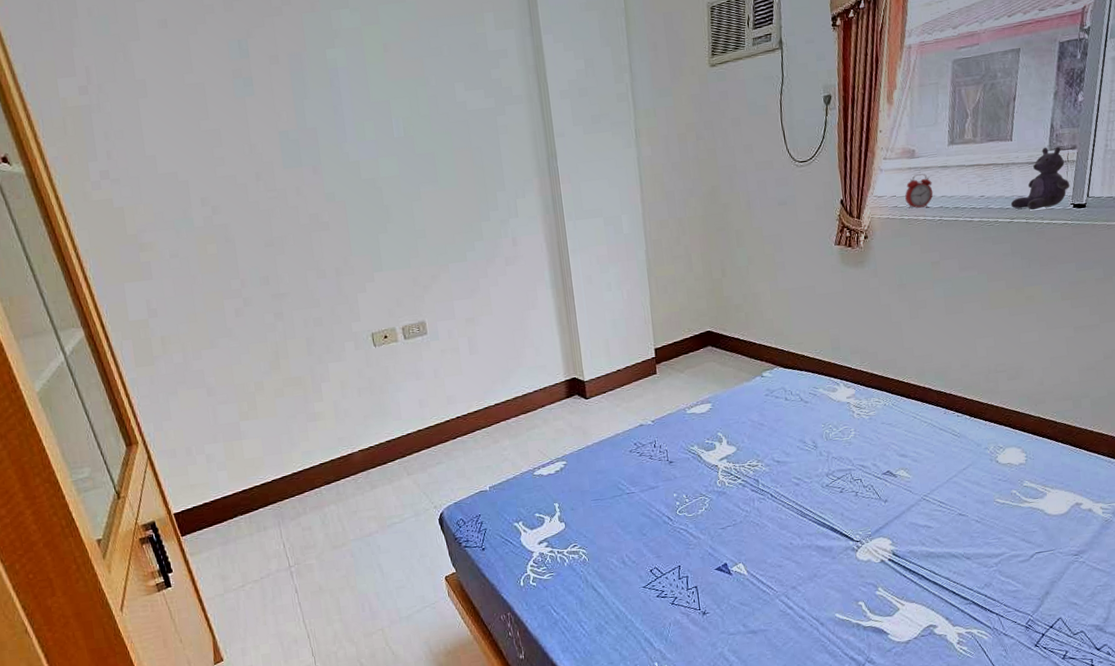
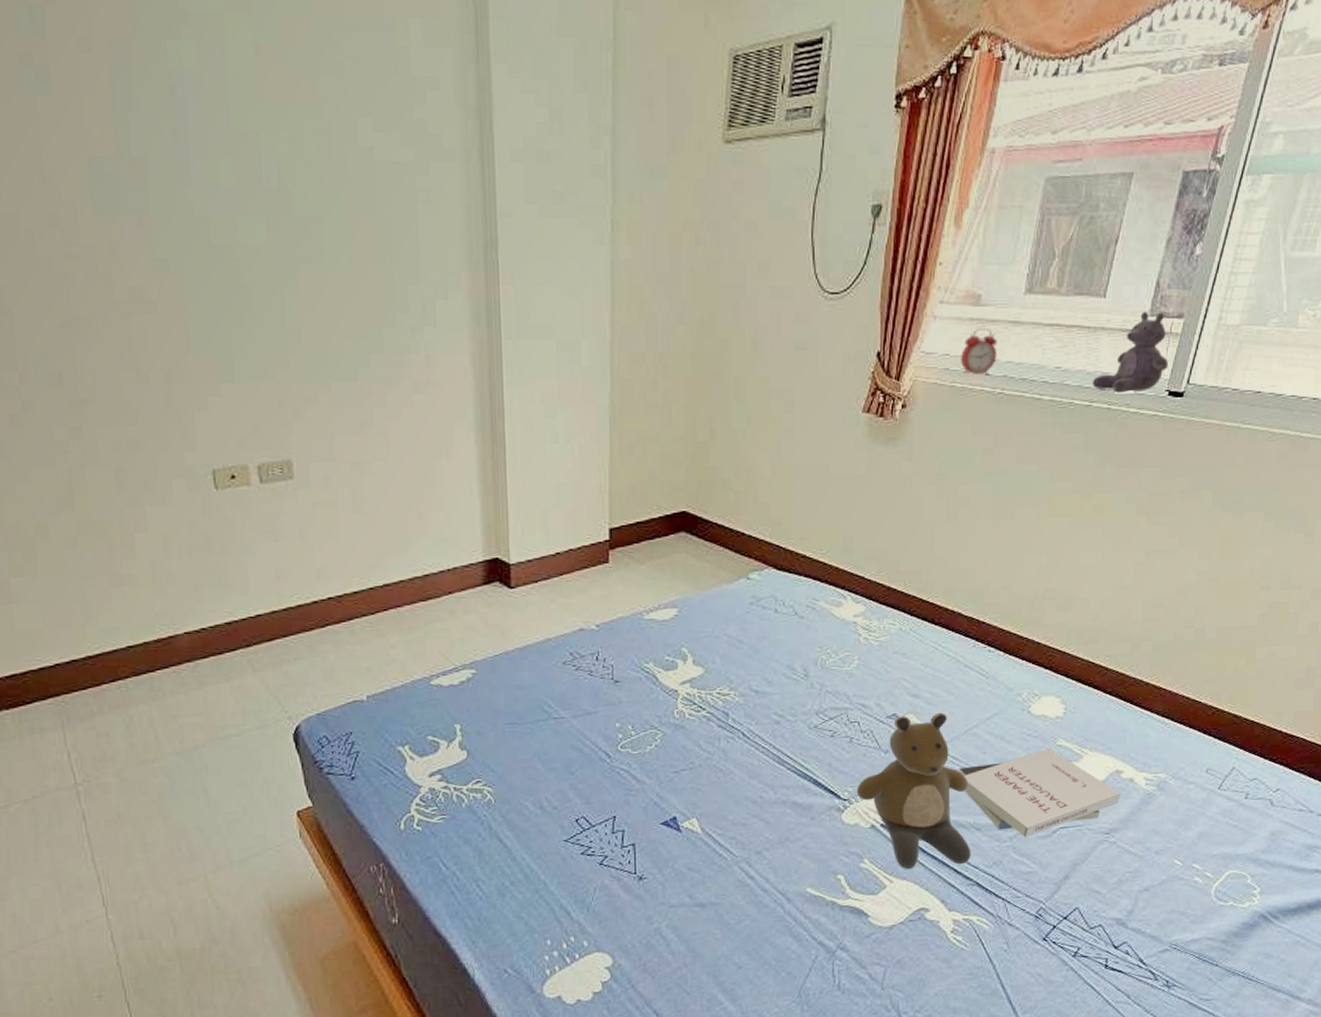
bear: none [865,467,966,595] -> present [856,712,971,870]
books: none [945,489,1083,563] -> present [958,748,1121,838]

